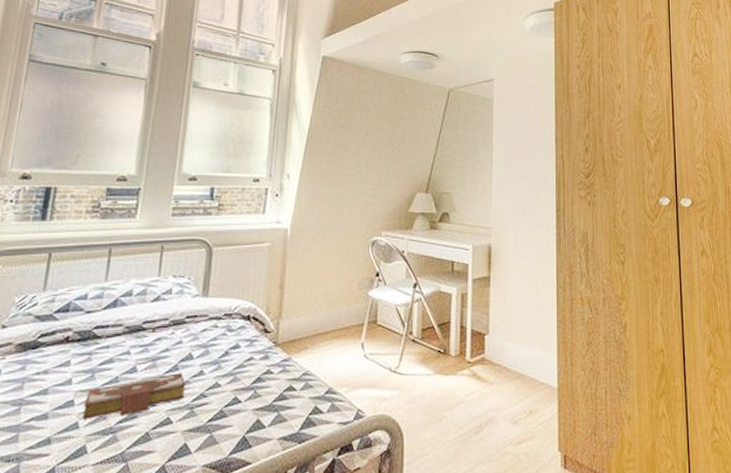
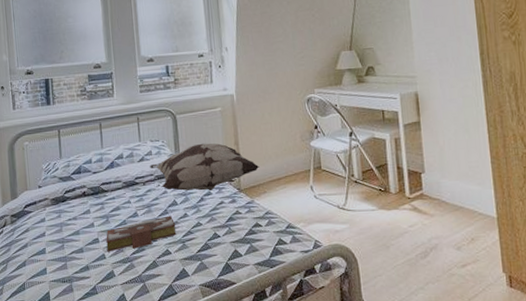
decorative pillow: none [165,284,305,343] -> present [150,143,260,191]

